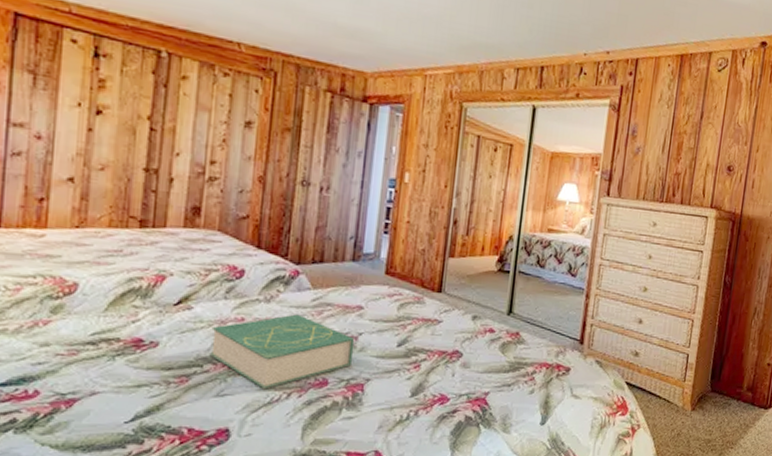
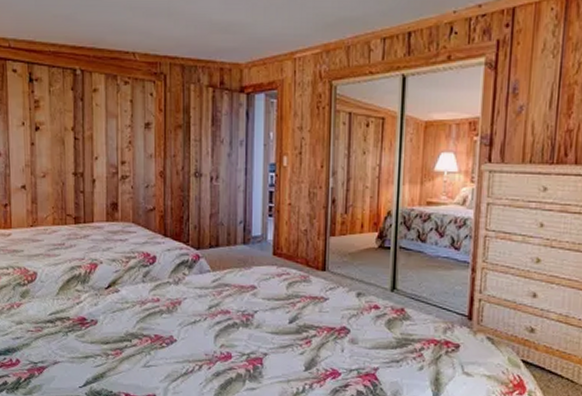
book: present [209,314,355,390] -> none [135,294,251,362]

